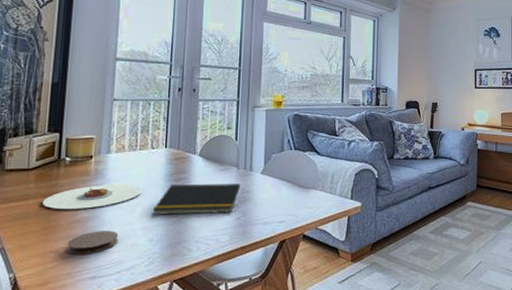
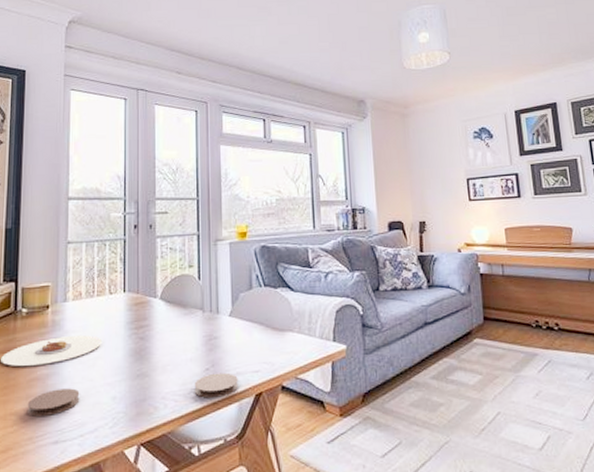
notepad: present [152,184,240,215] -> none [114,329,207,369]
coaster: none [225,222,265,243] -> present [194,372,238,398]

